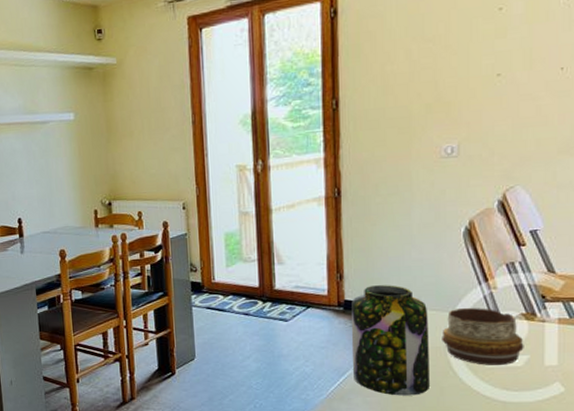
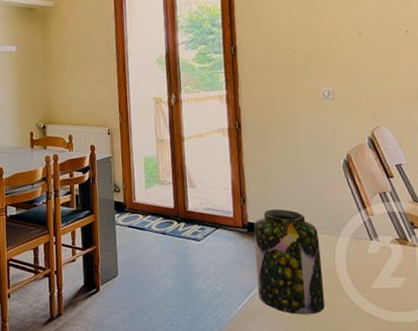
decorative bowl: present [442,307,524,365] -> none [332,231,401,286]

